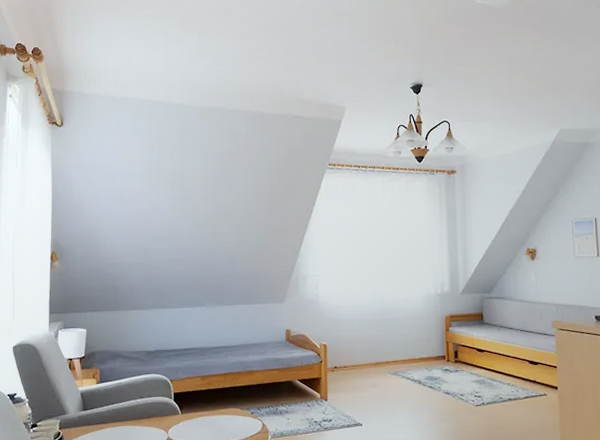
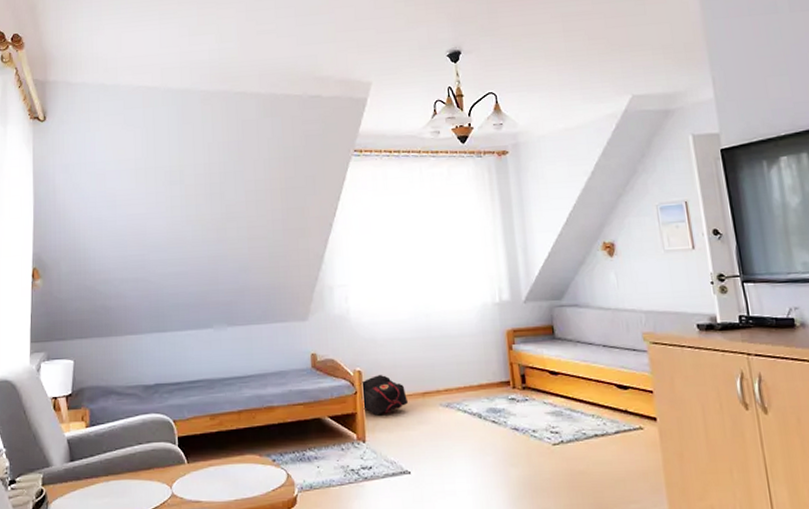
backpack: none [325,348,363,379] -> present [360,375,408,415]

